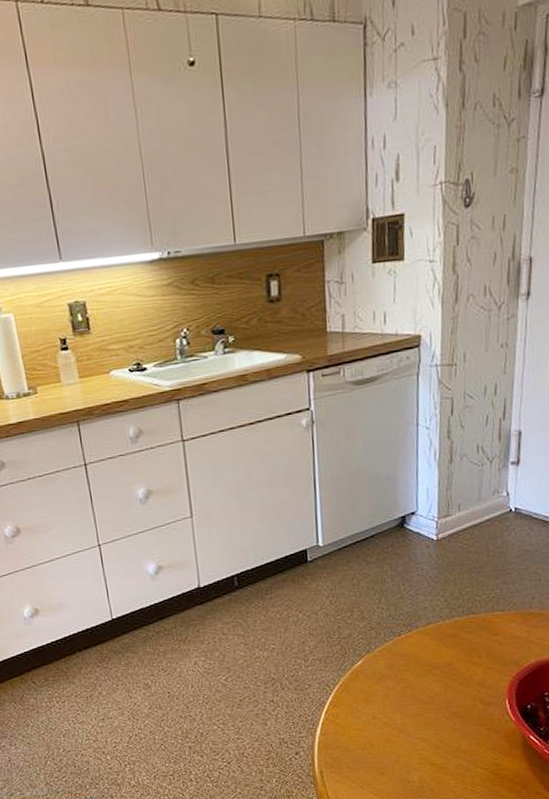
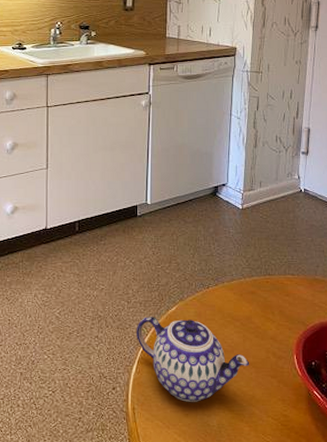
teapot: none [317,672,454,761] -> present [136,317,250,403]

